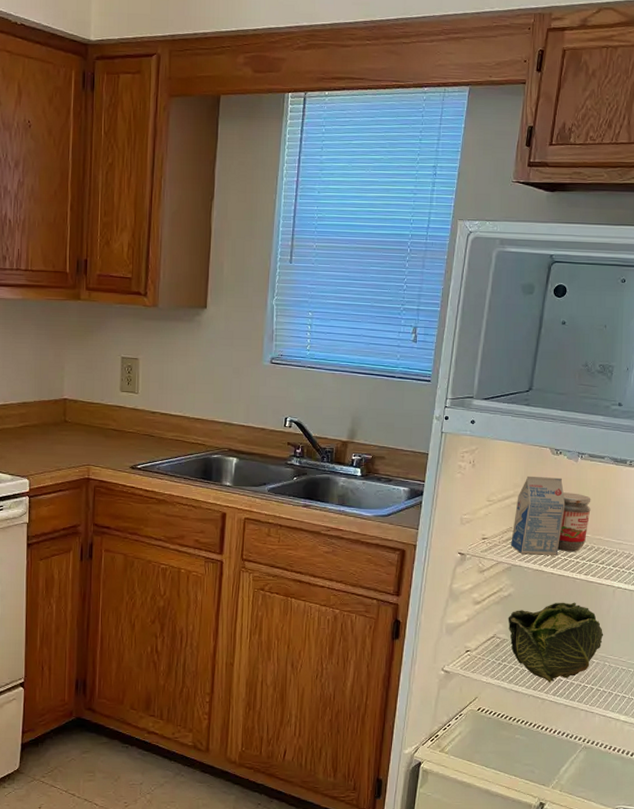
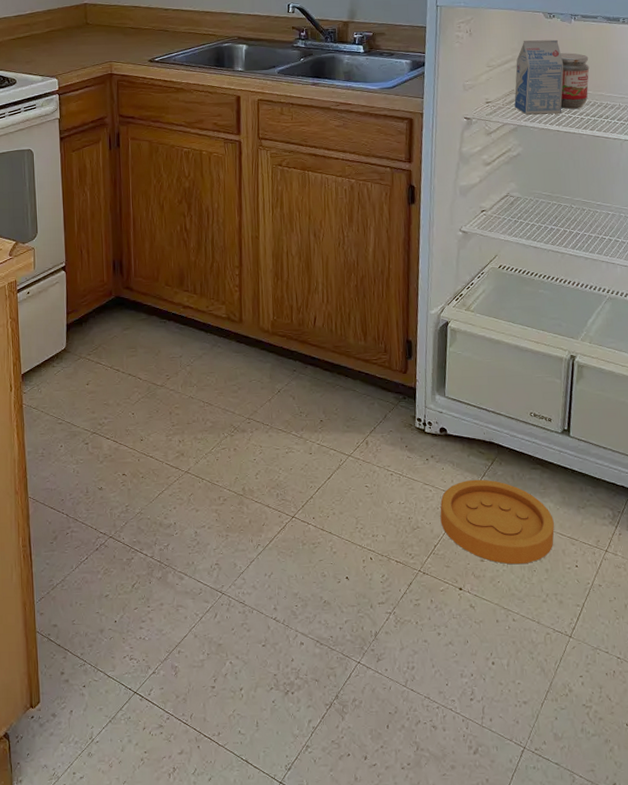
vegetable: present [508,602,604,683] -> none [519,157,616,237]

